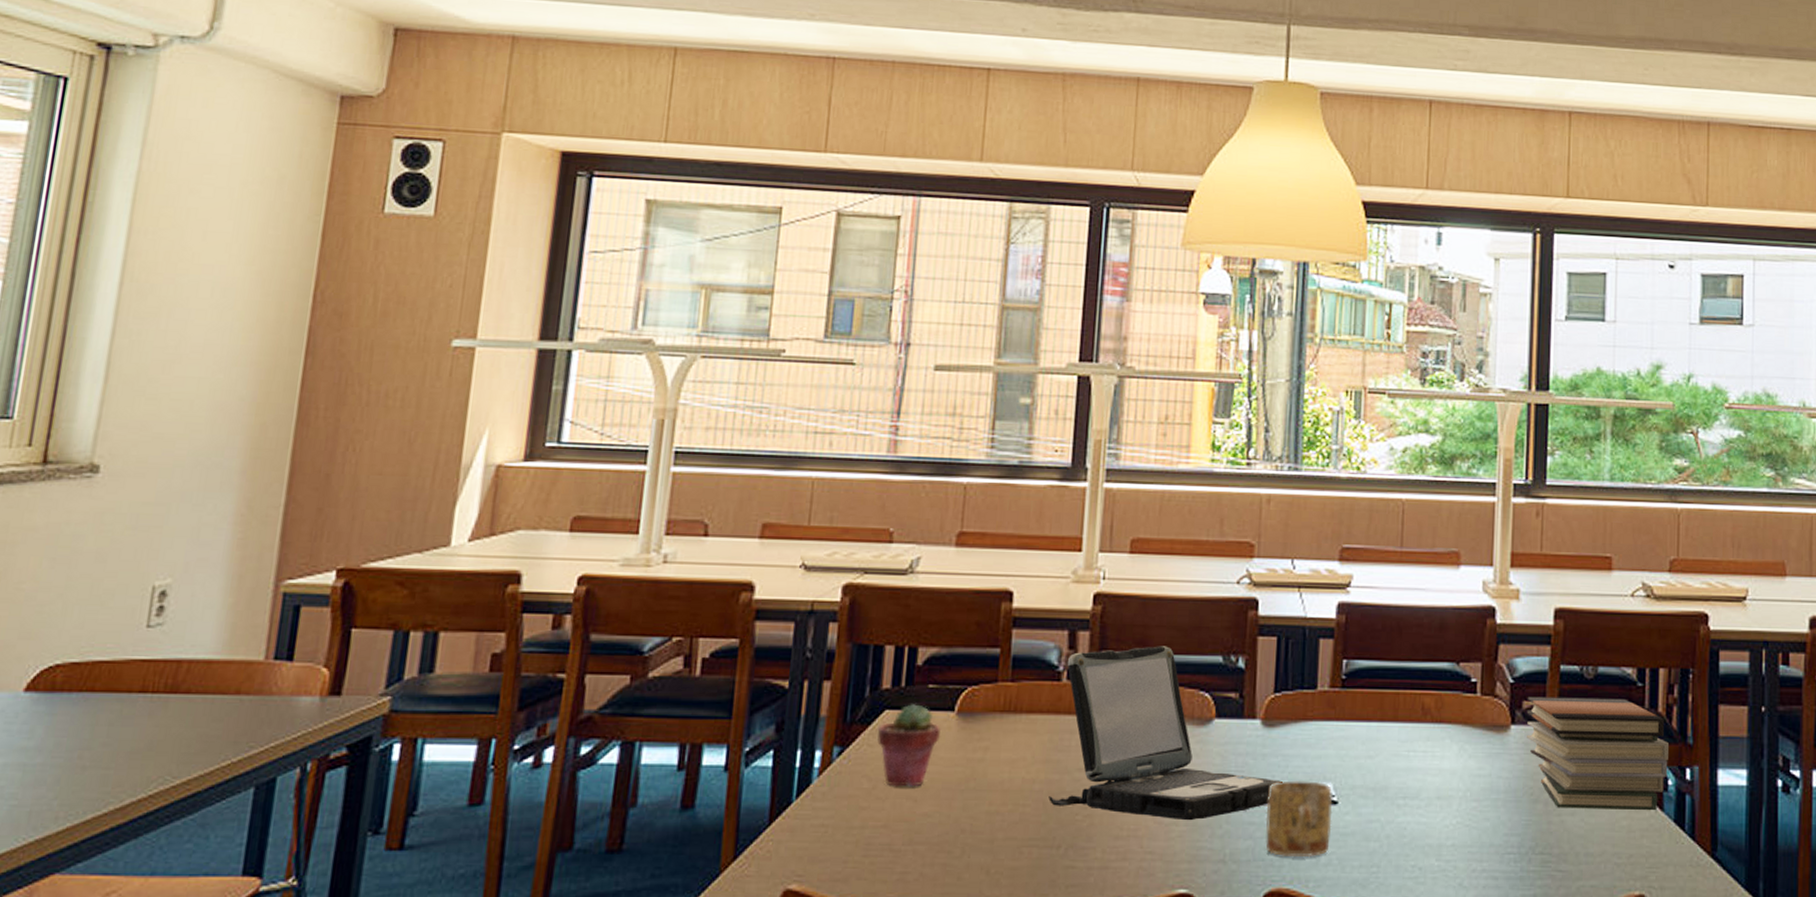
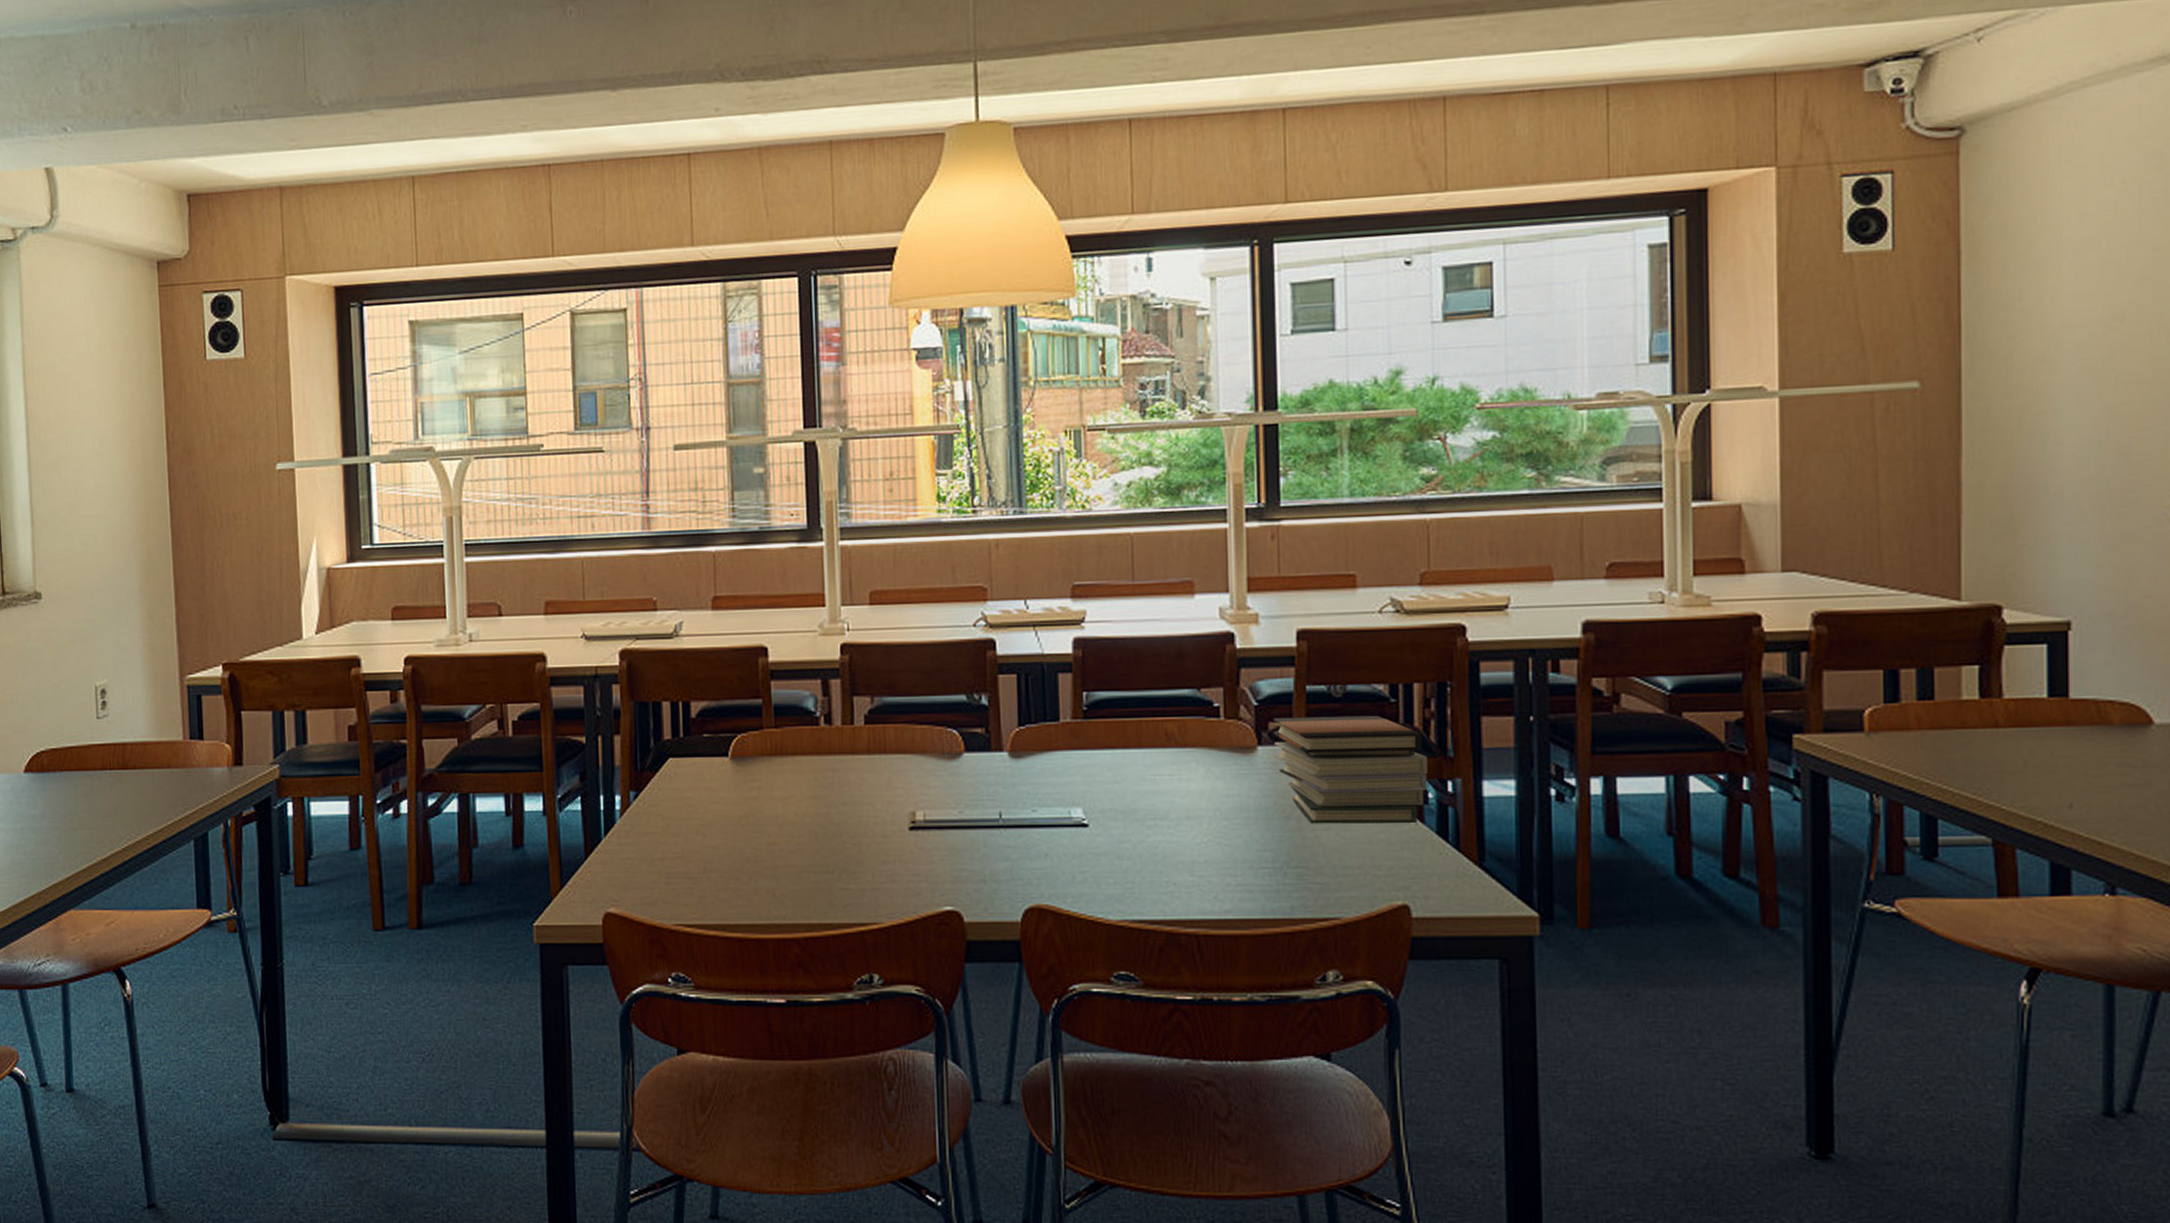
potted succulent: present [877,703,942,787] -> none [665,751,719,824]
laptop: present [1048,646,1283,821] -> none [819,688,1034,846]
mug: present [1265,780,1333,858] -> none [1020,806,1085,877]

